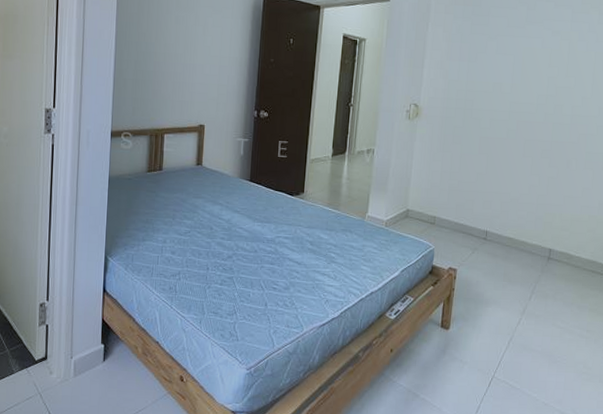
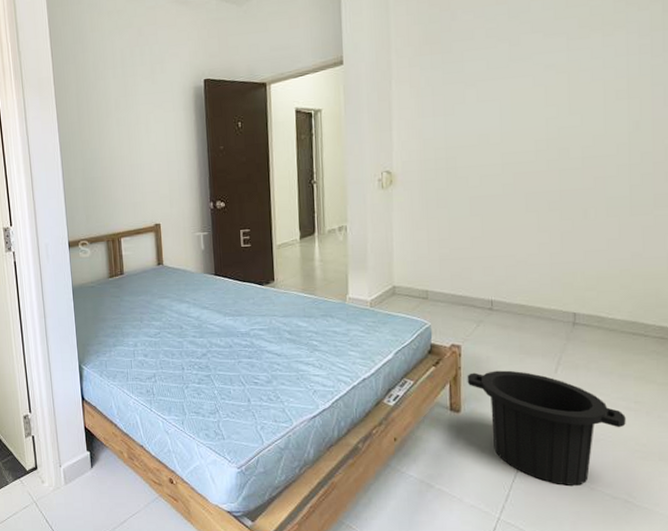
trash can: none [458,294,579,401] -> present [467,370,626,485]

